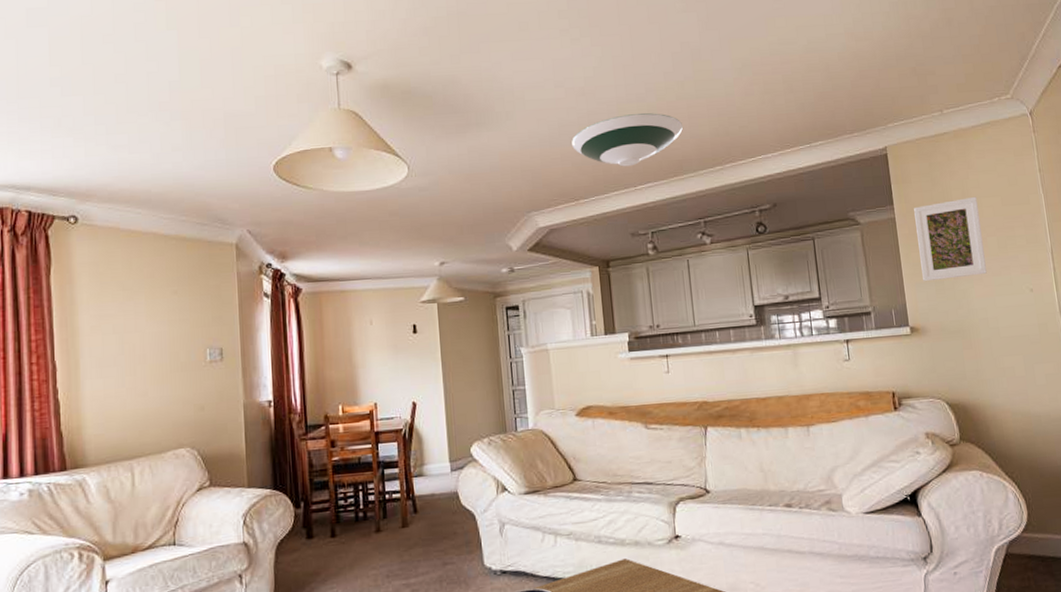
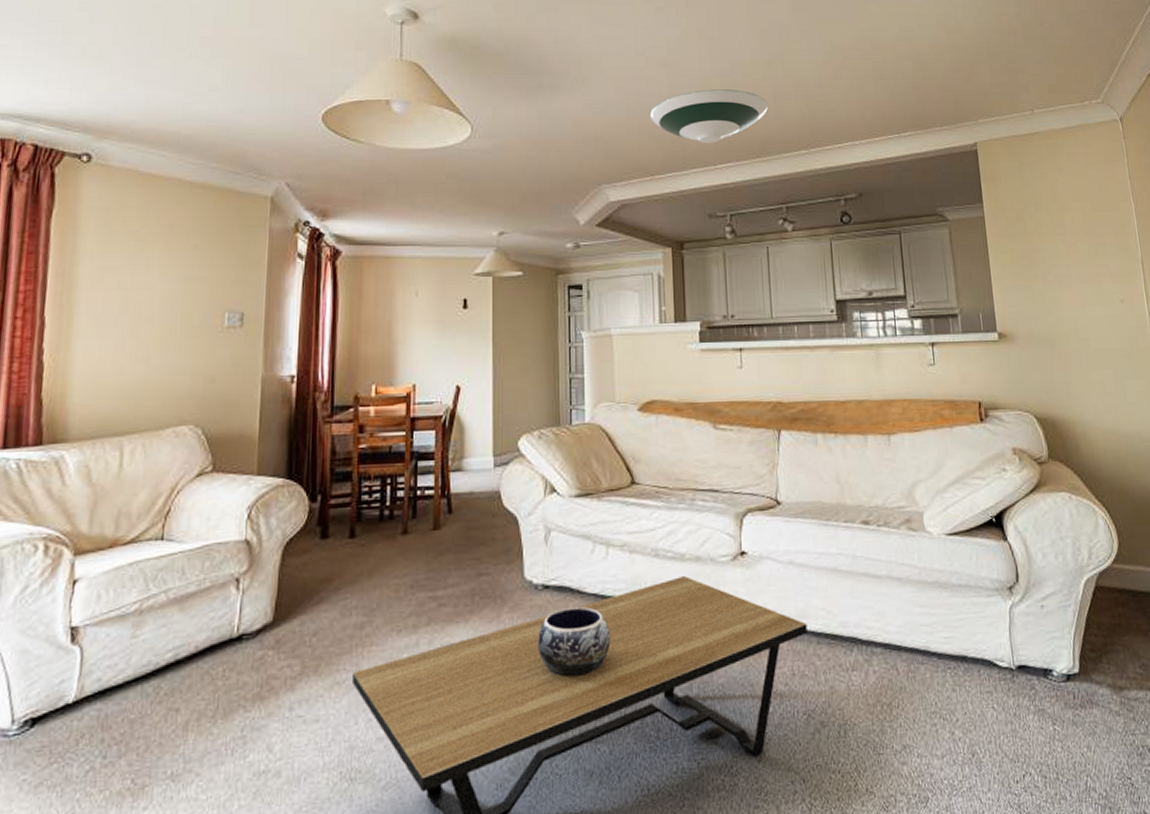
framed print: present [914,196,987,282] -> none [1003,200,1077,286]

